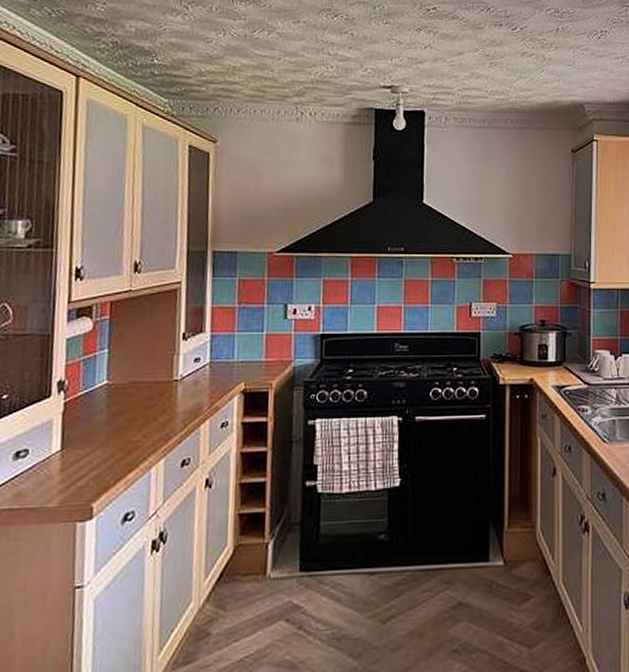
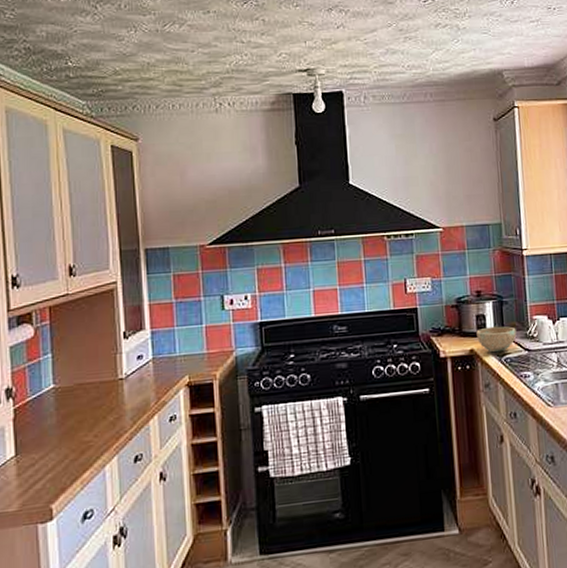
bowl: none [537,357,578,384] -> present [476,326,517,353]

